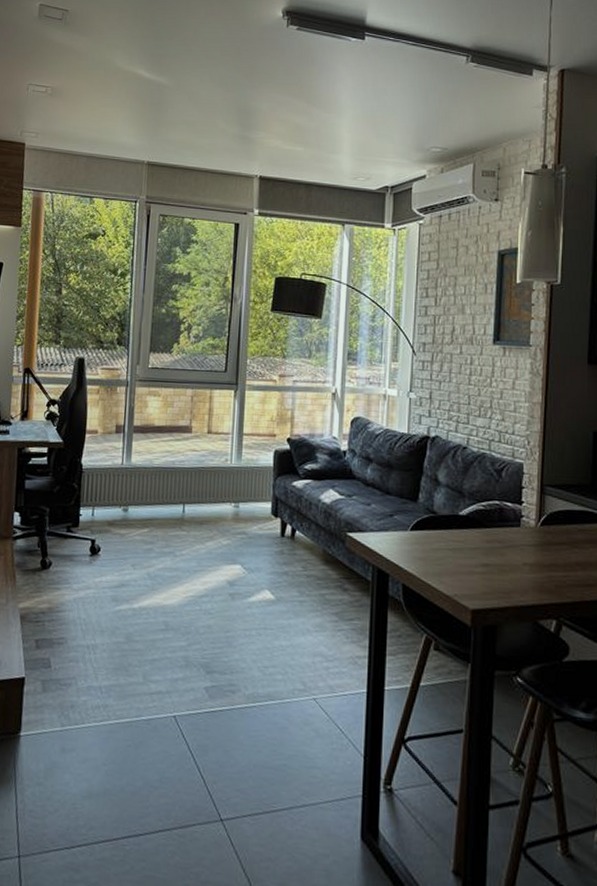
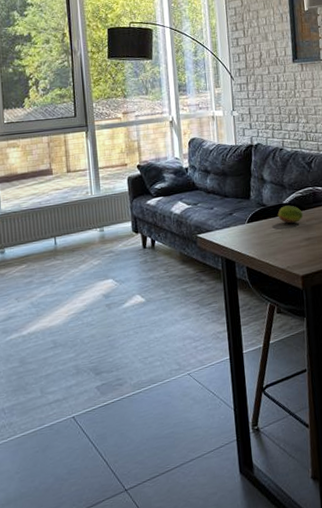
fruit: none [450,518,484,542] -> present [277,205,304,224]

